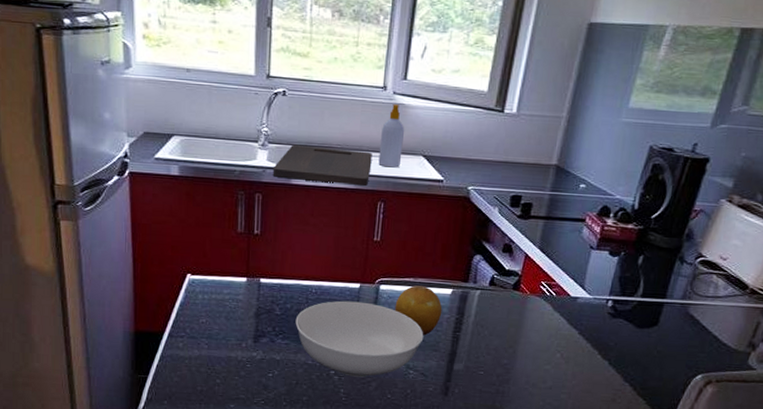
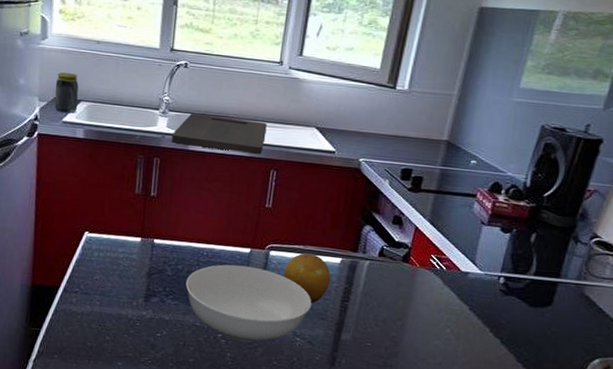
jar: none [144,105,171,149] -> present [54,72,79,113]
soap bottle: present [378,104,405,168] -> none [272,78,299,138]

